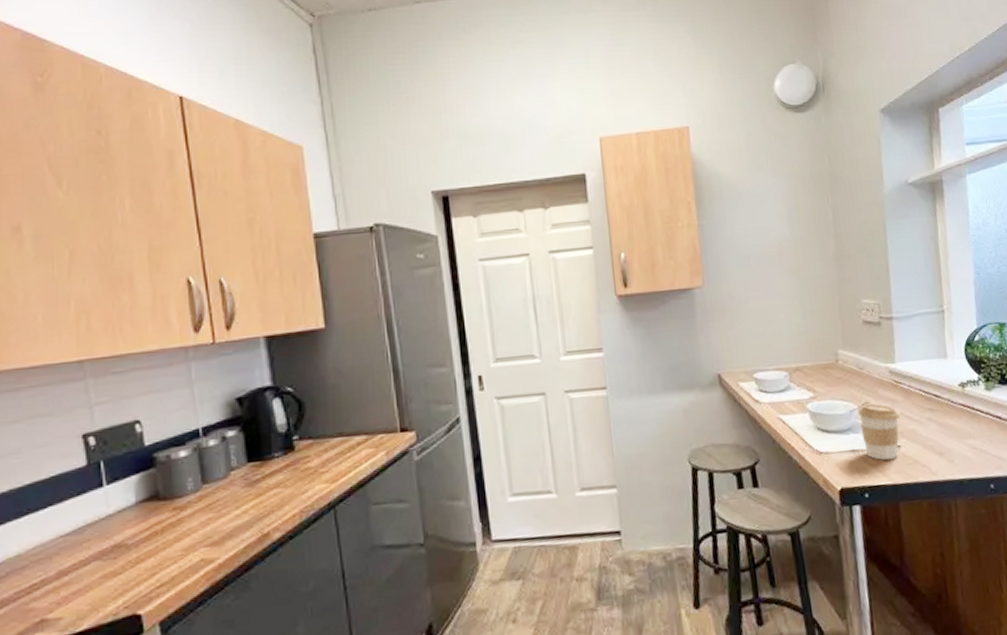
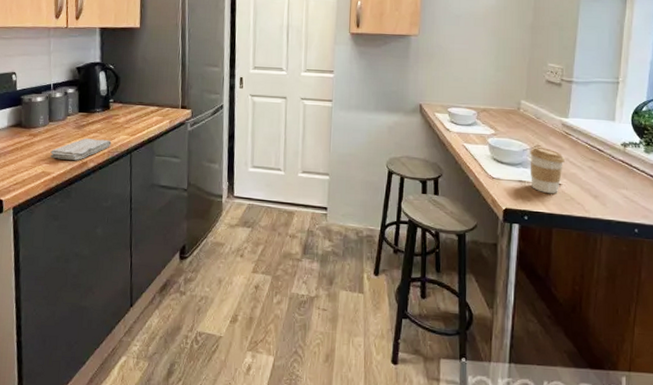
washcloth: none [210,494,304,538] -> present [50,138,112,160]

